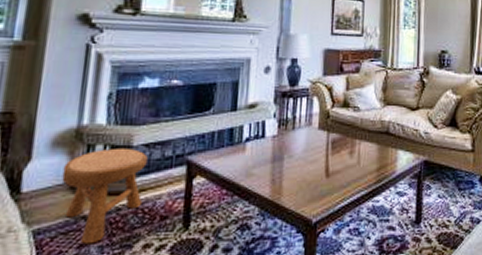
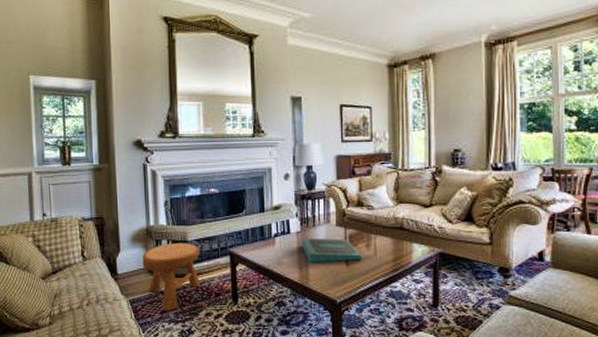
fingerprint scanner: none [277,142,345,174] -> present [302,237,363,263]

